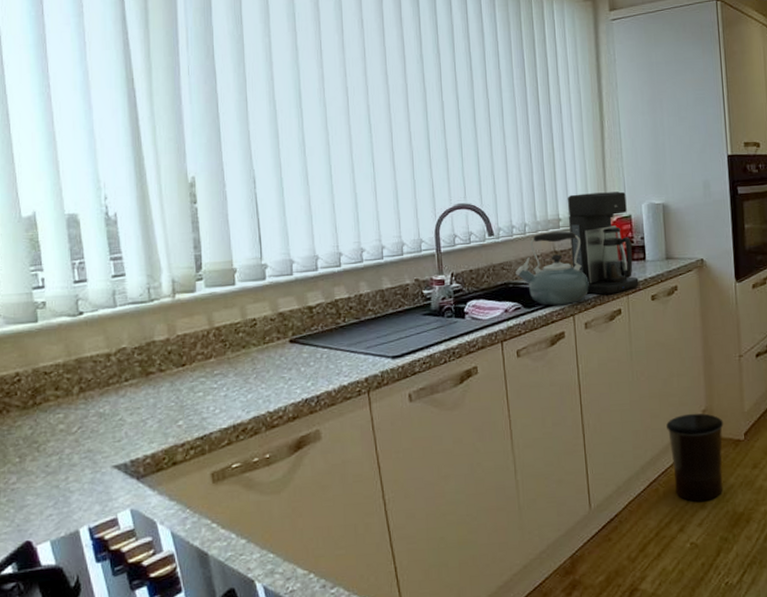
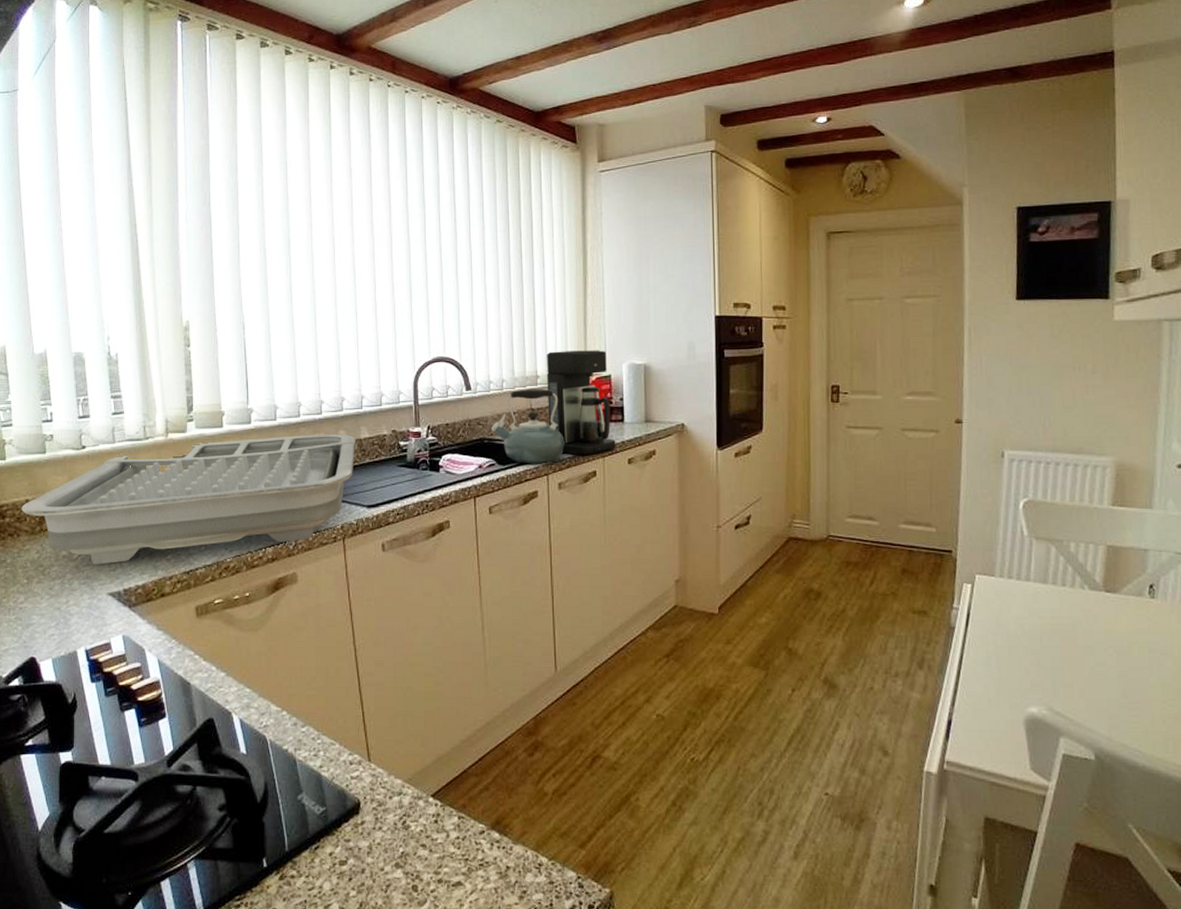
dish rack: none [11,285,377,437] -> present [21,434,356,565]
waste bin: present [666,413,724,502] -> none [638,582,697,674]

